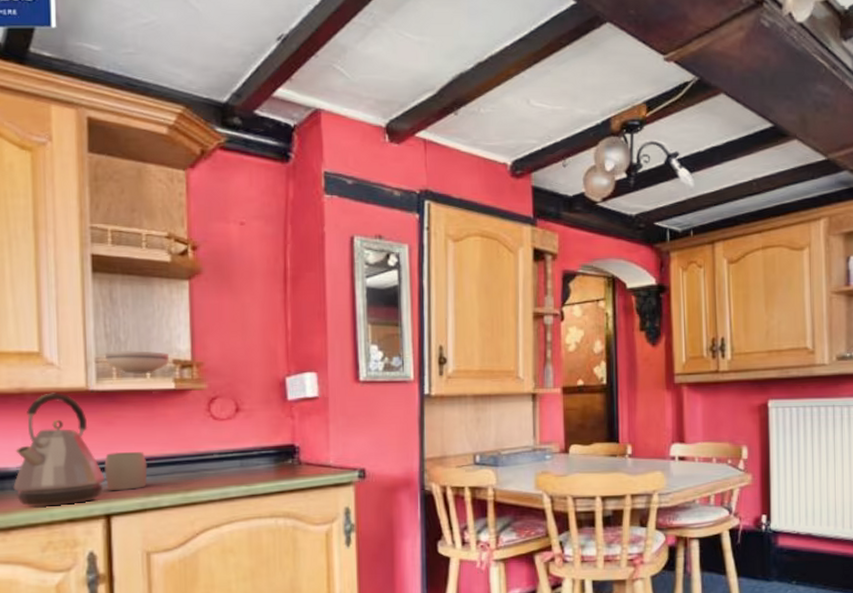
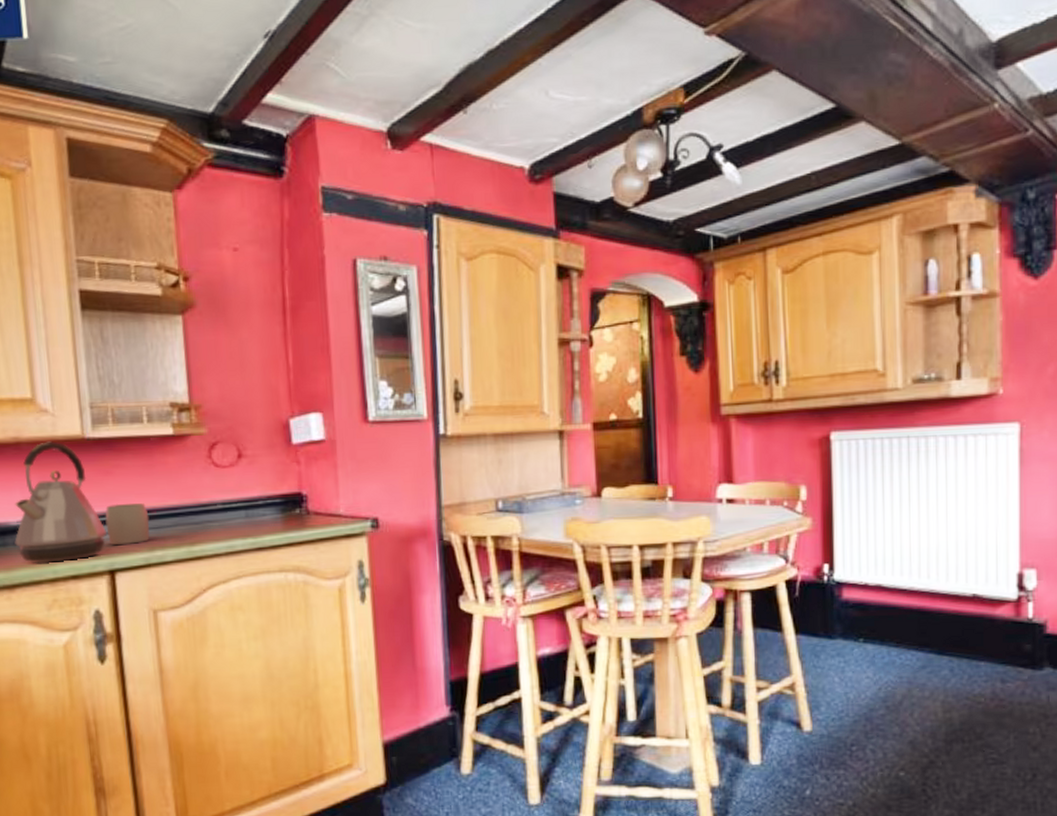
bowl: present [104,351,169,375] -> none [99,394,166,420]

